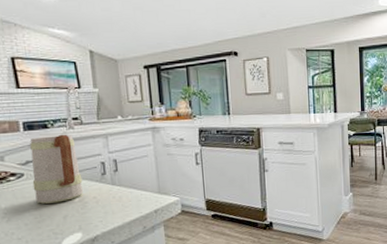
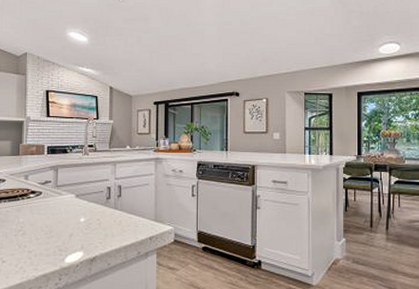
mug: present [30,134,84,204] -> none [48,159,90,221]

